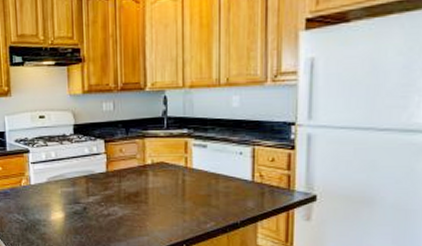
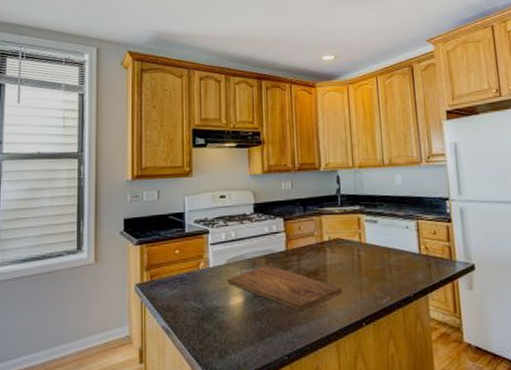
cutting board: none [48,186,163,230] -> present [227,266,342,311]

